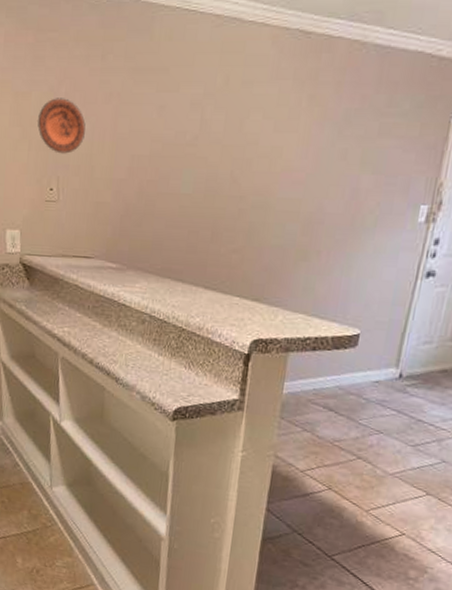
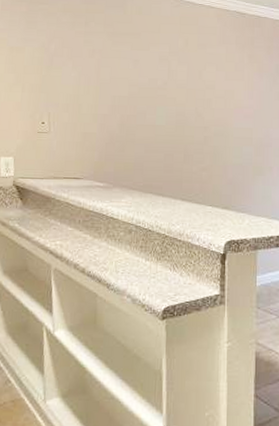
decorative plate: present [37,98,86,154] -> none [30,52,73,95]

